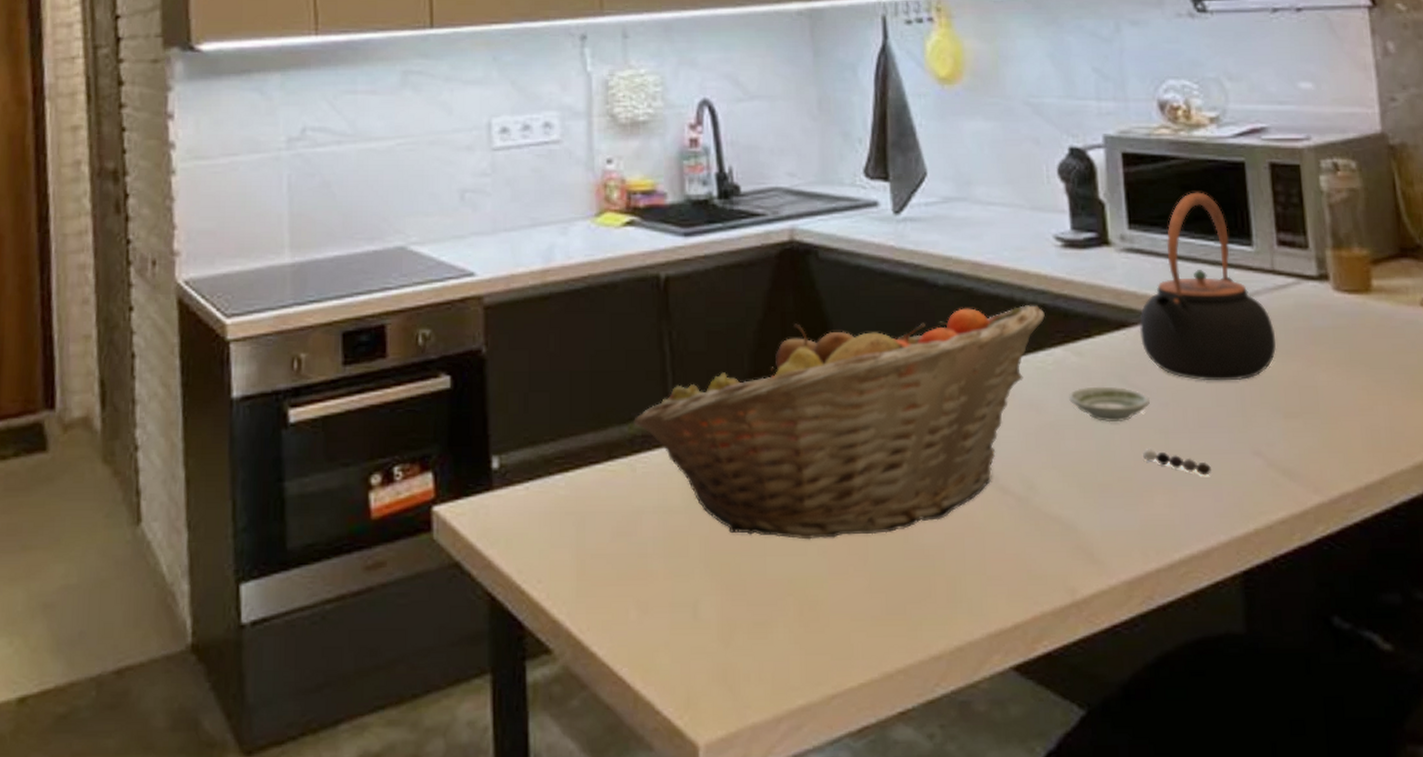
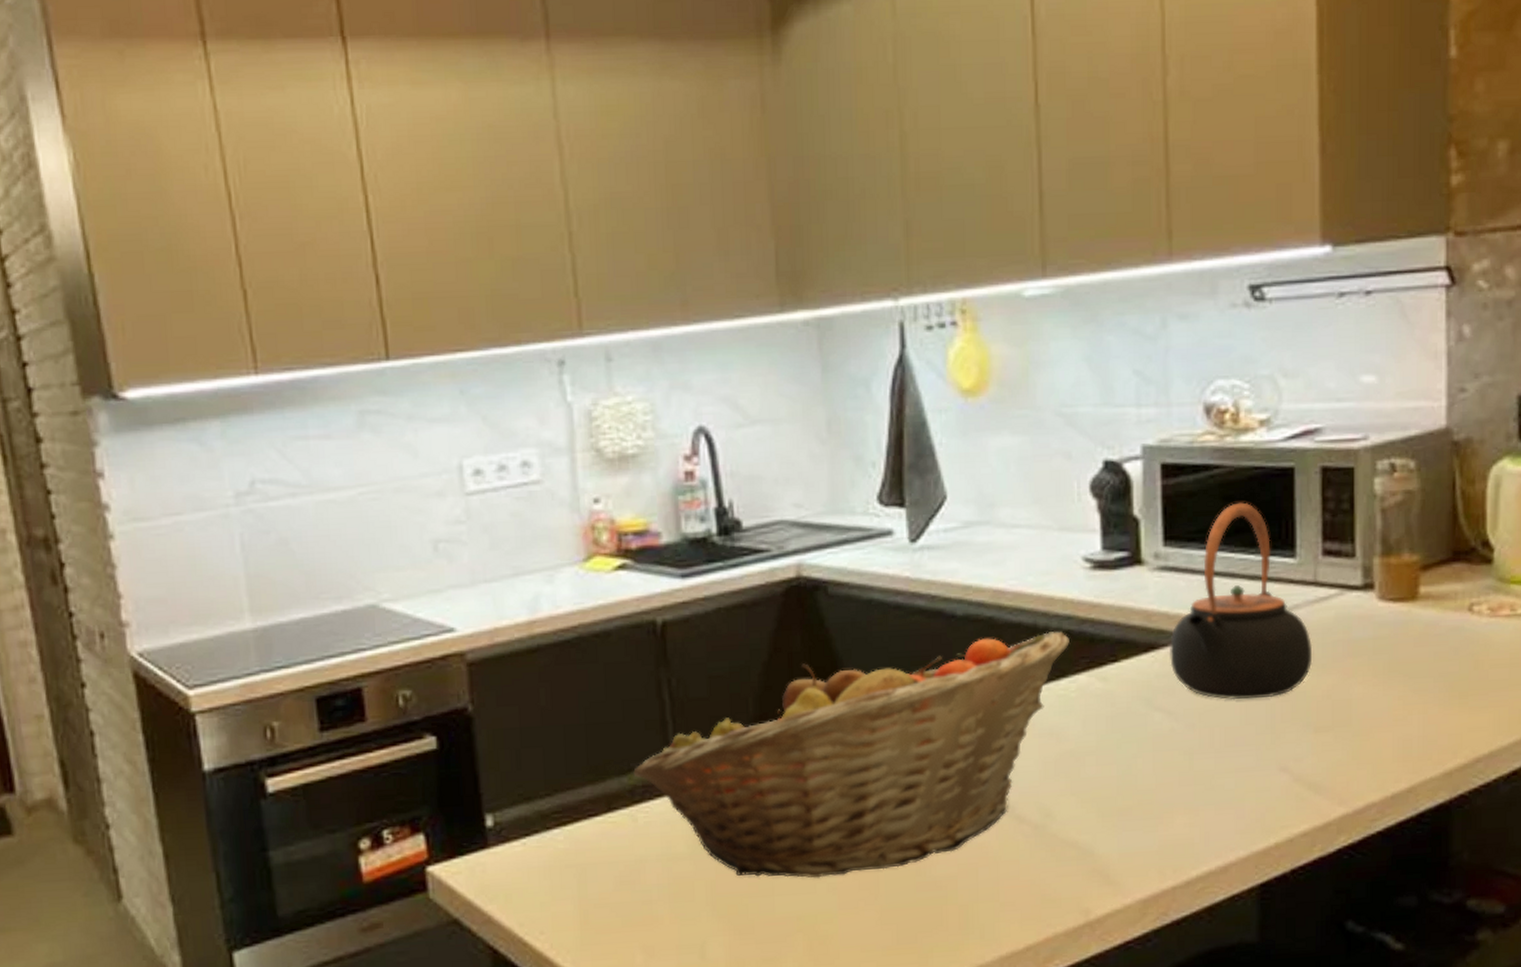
saucer: present [1069,386,1150,423] -> none [1091,710,1176,747]
pepper shaker: present [1142,447,1211,476] -> none [1164,769,1235,794]

